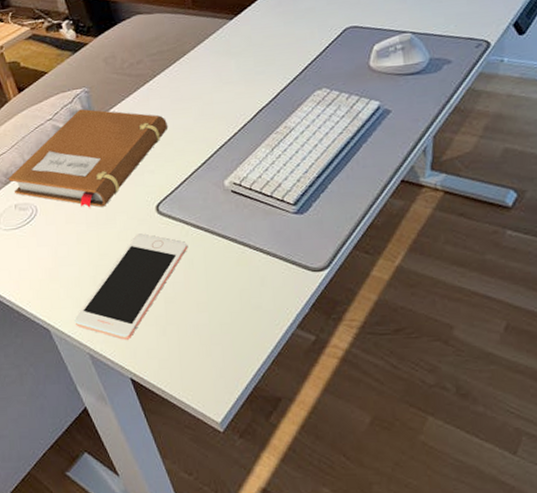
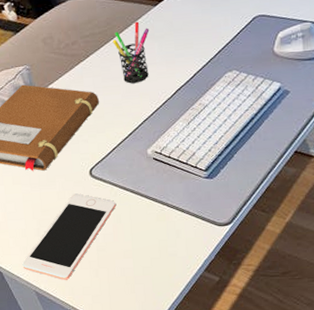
pen holder: none [183,36,225,106] -> present [113,21,150,84]

